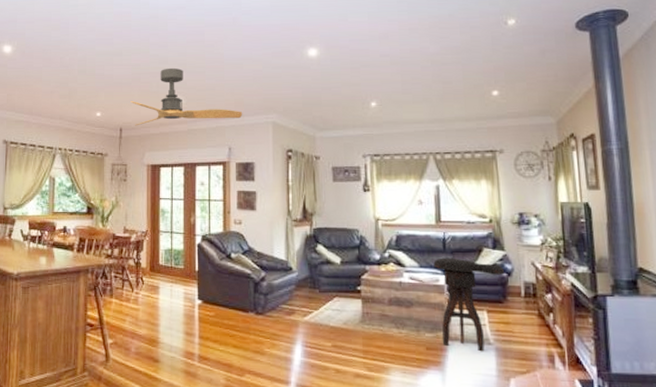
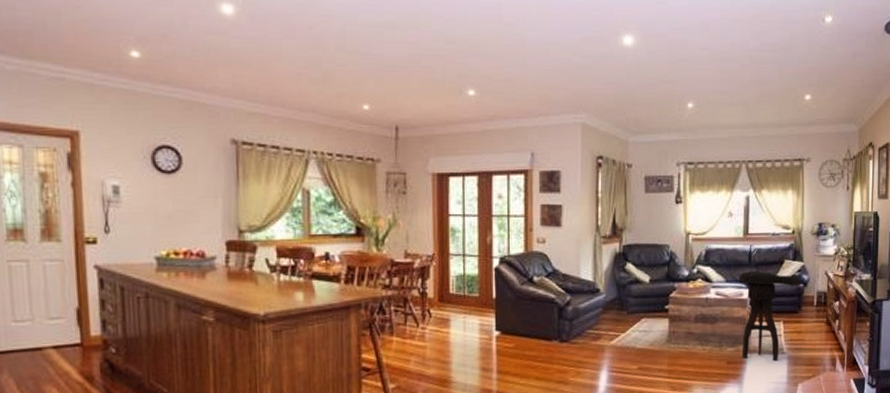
ceiling fan: present [130,67,243,126] -> none [408,49,548,124]

